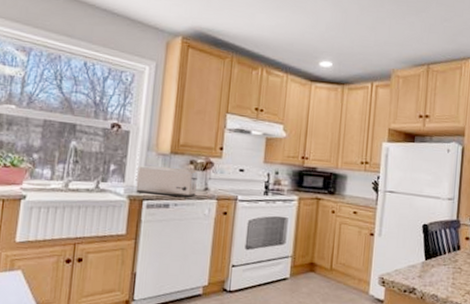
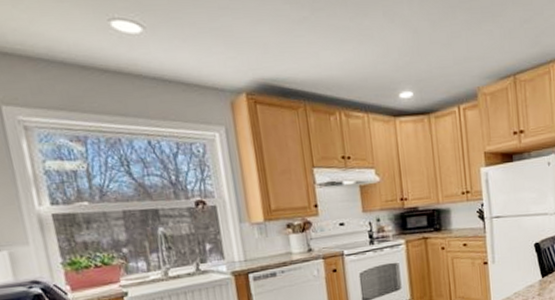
toaster: present [136,165,199,198] -> none [234,233,300,268]

